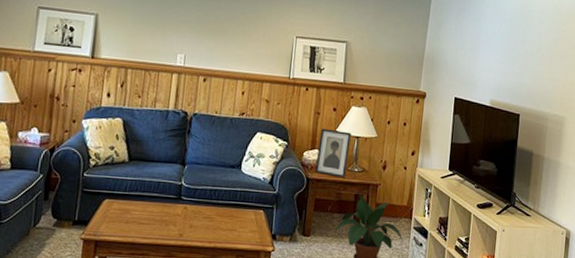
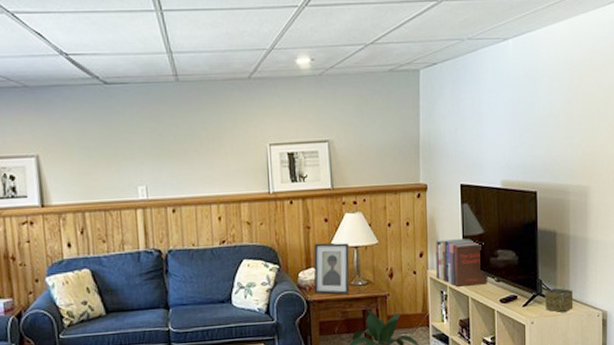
books: none [424,143,469,189] -> present [436,238,487,288]
decorative box: none [516,202,542,226] -> present [544,288,574,313]

